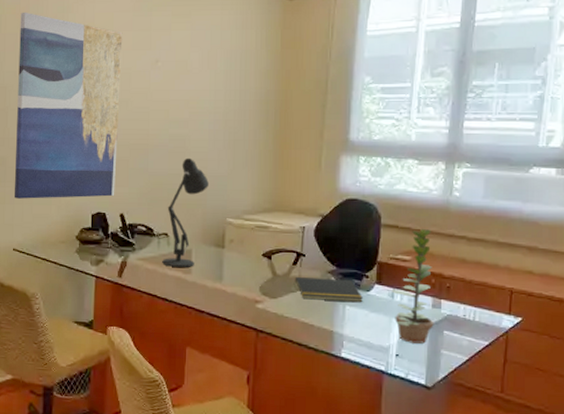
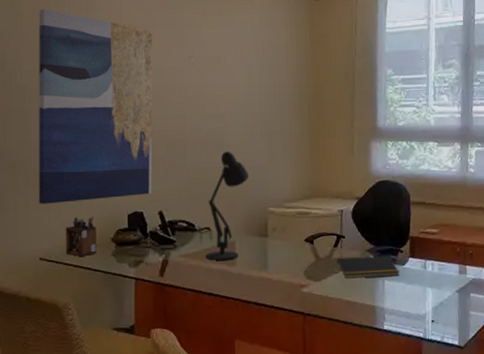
desk organizer: none [35,213,63,252] -> present [65,216,96,257]
plant: present [391,228,434,344] -> none [423,203,462,309]

